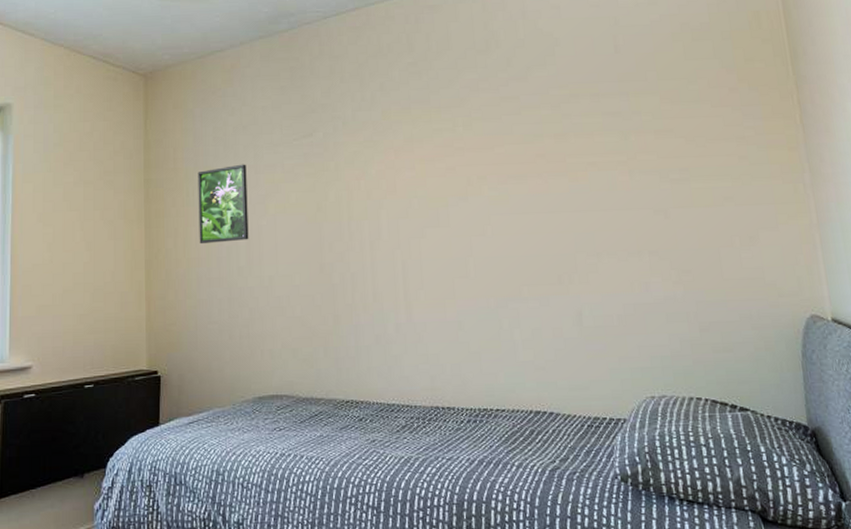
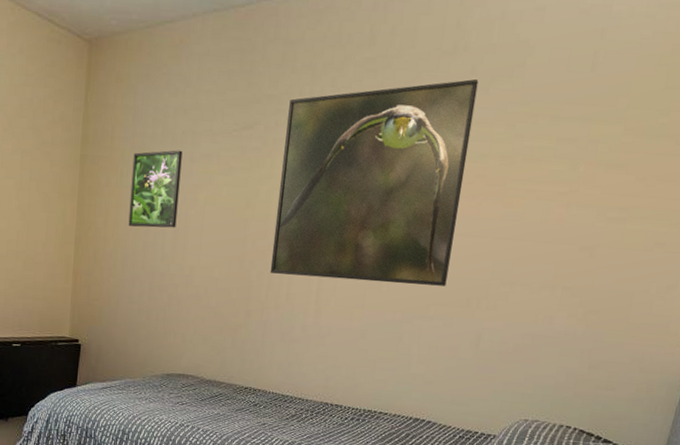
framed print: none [344,70,533,273] -> present [270,78,479,286]

